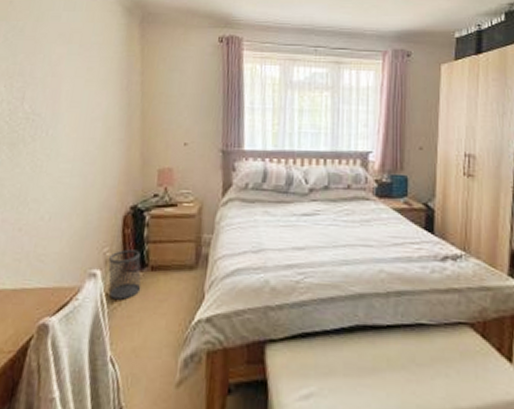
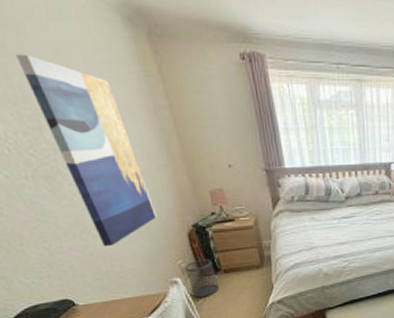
wall art: none [27,37,99,223] -> present [16,53,157,247]

